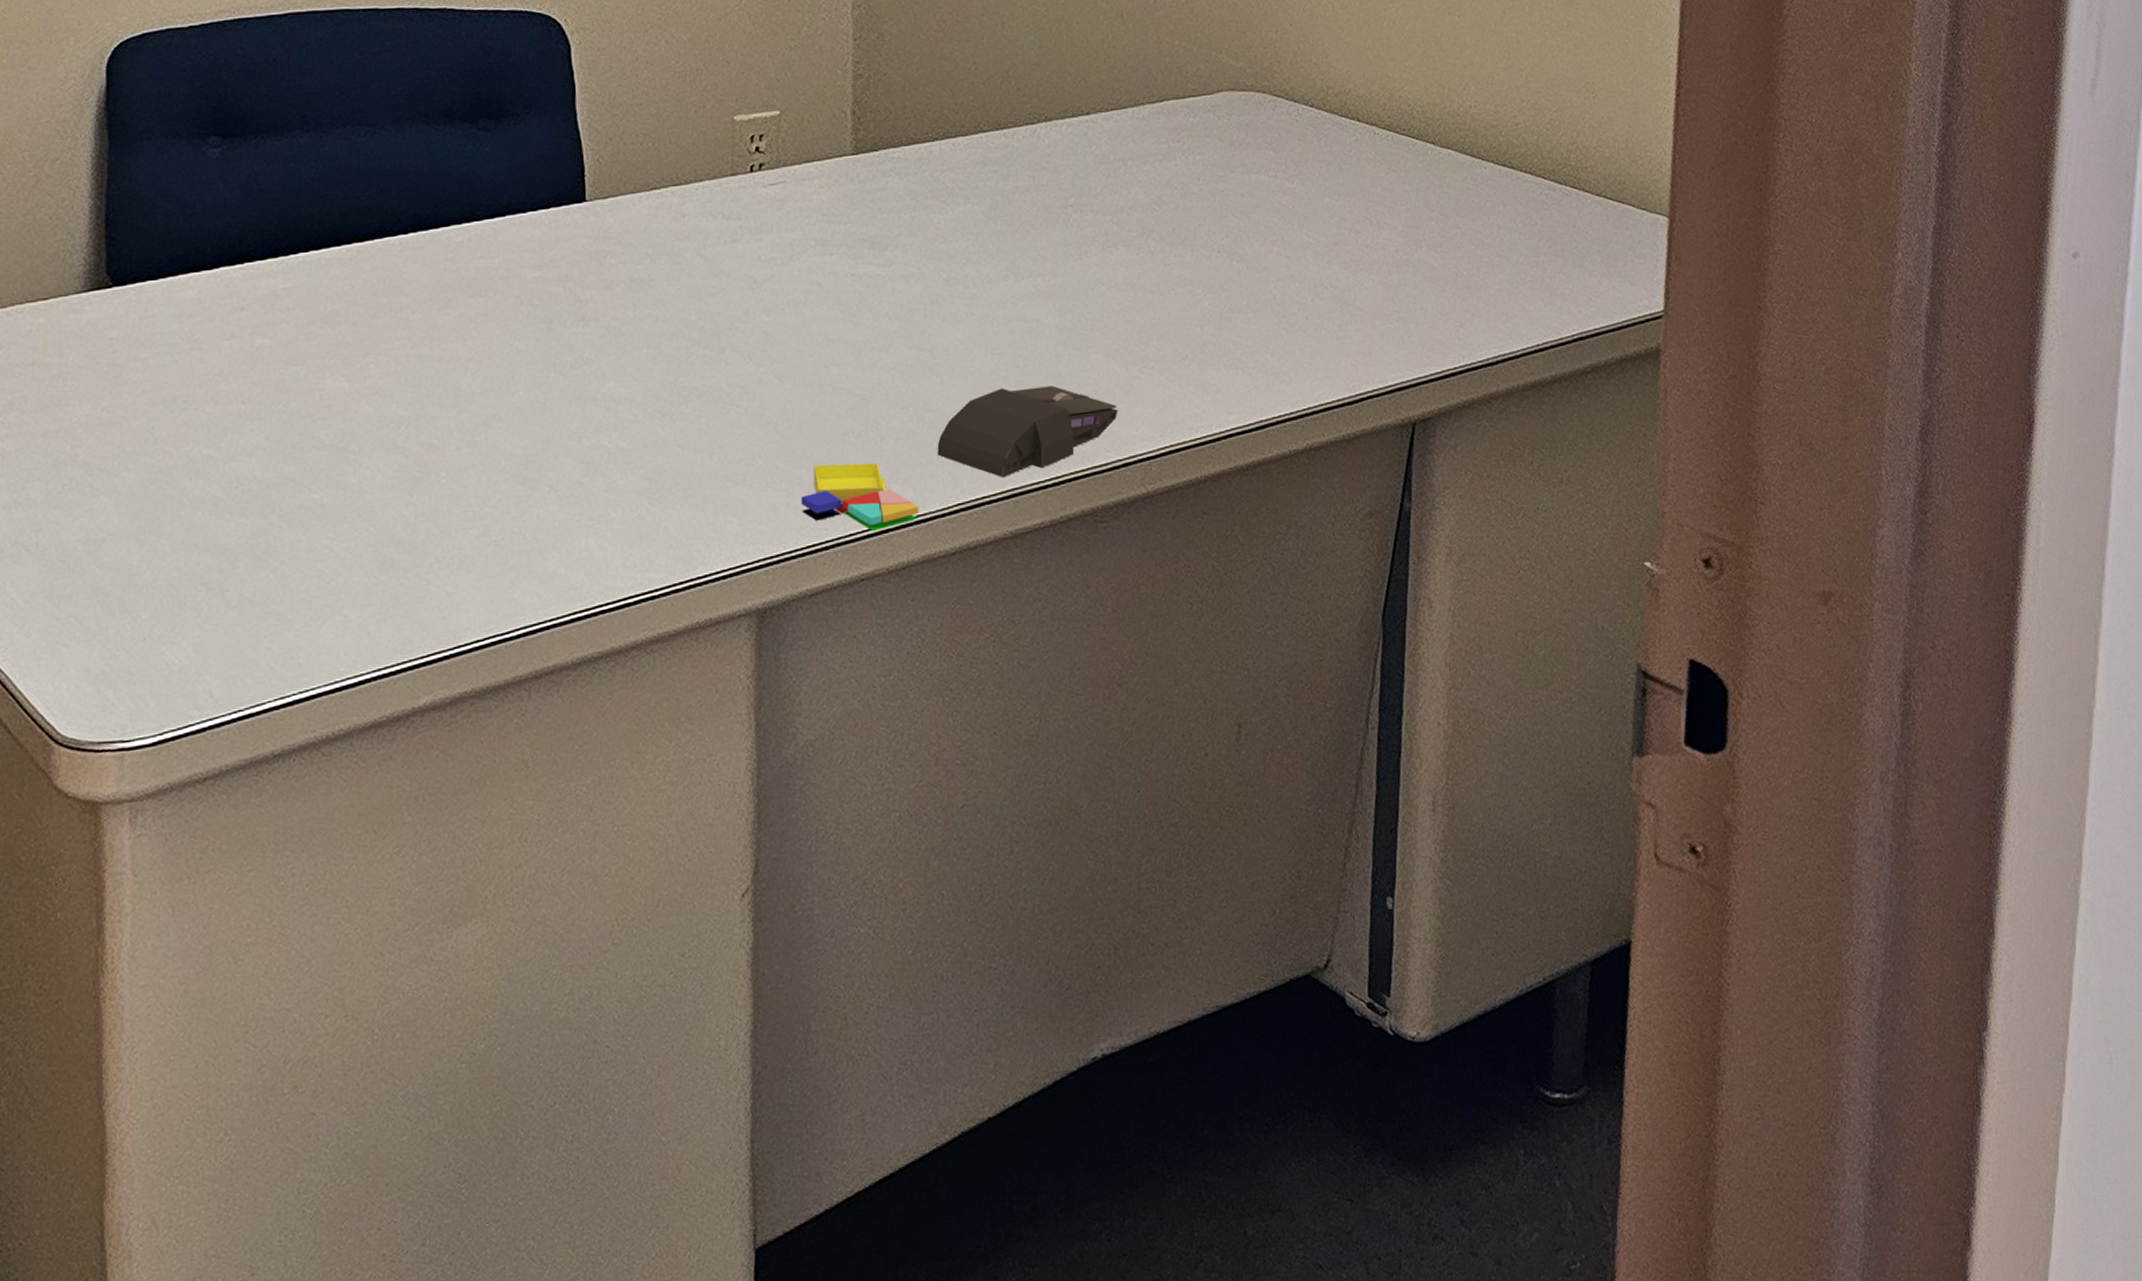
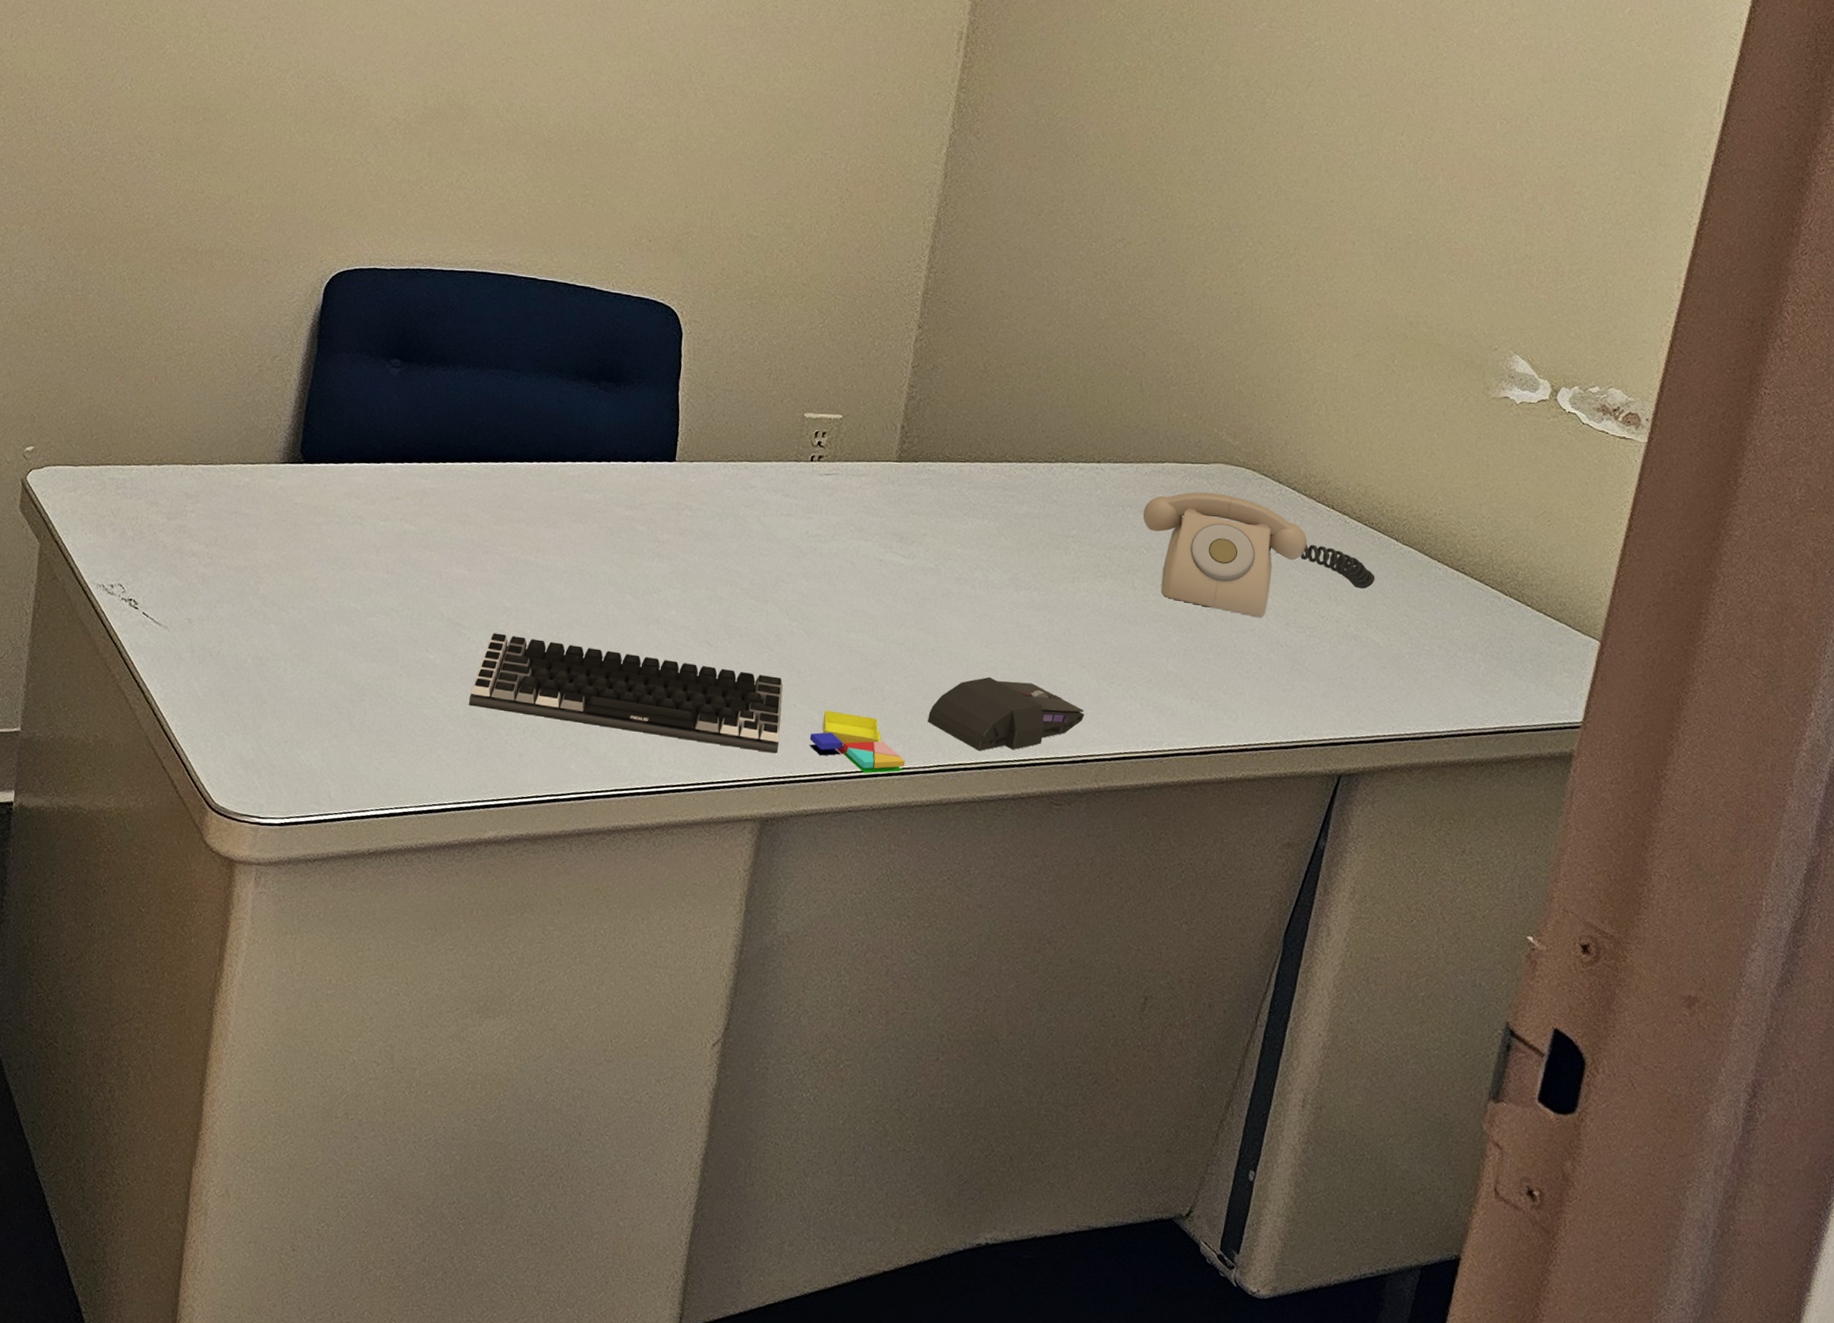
computer keyboard: none [373,437,766,547] -> present [469,633,784,754]
telephone: none [1147,126,1417,261] -> present [1142,492,1375,618]

